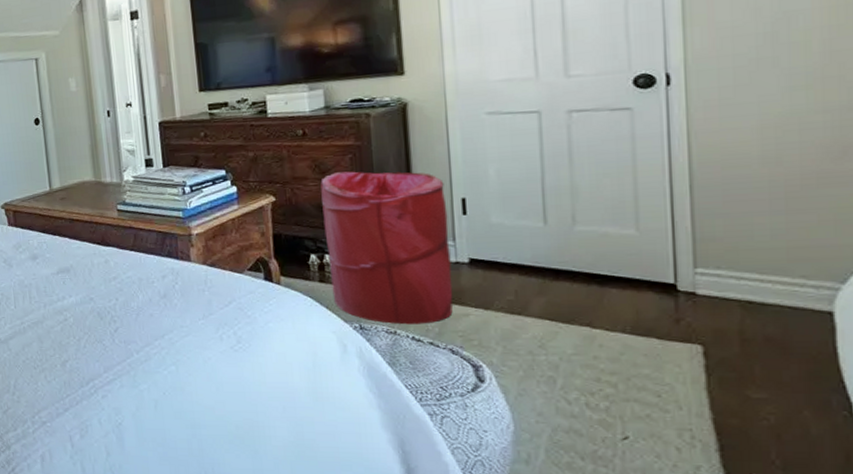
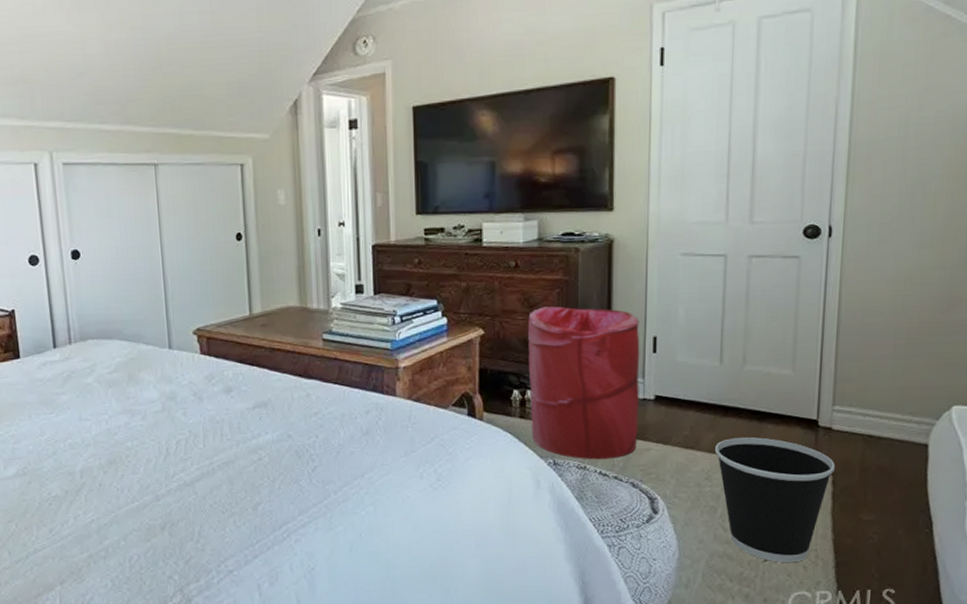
wastebasket: none [548,303,705,443] -> present [715,437,835,563]

